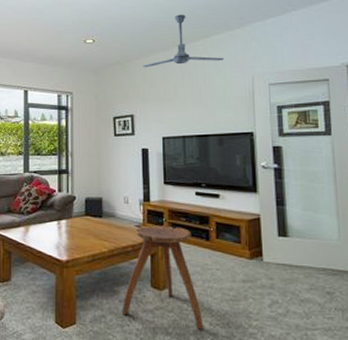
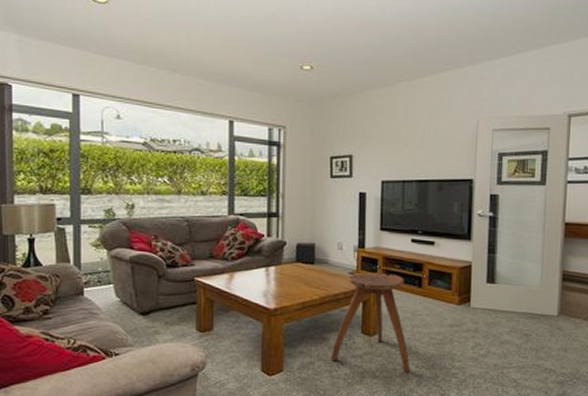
ceiling fan: present [143,14,225,68] -> none [365,45,451,104]

